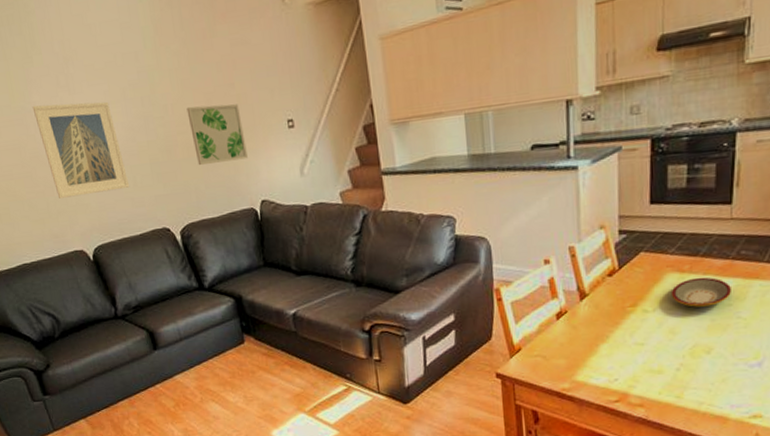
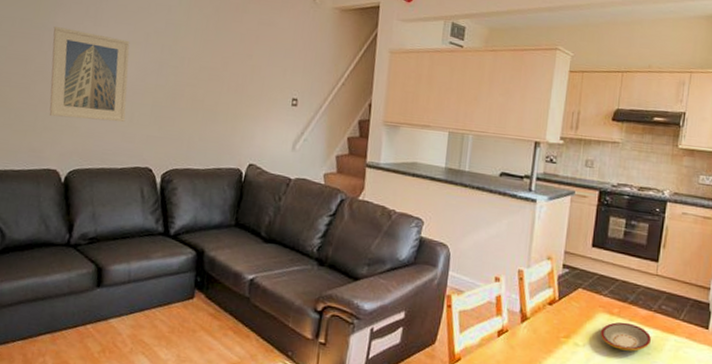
wall art: present [186,104,248,166] -> none [198,64,252,123]

